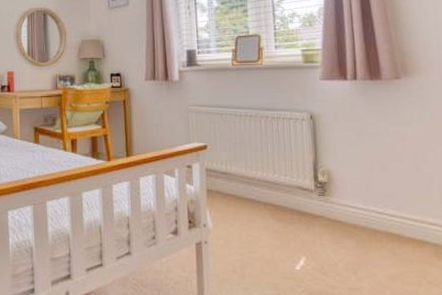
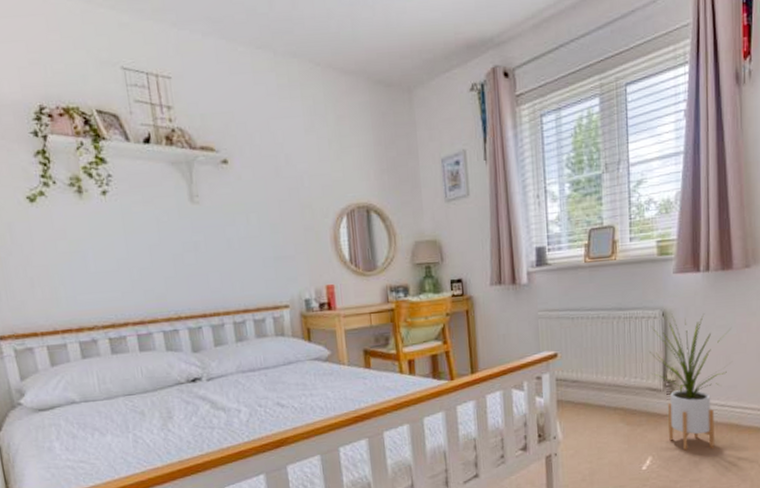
house plant: none [299,117,384,257] -> present [650,313,731,451]

